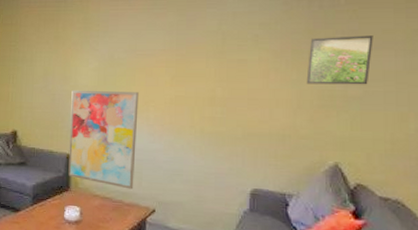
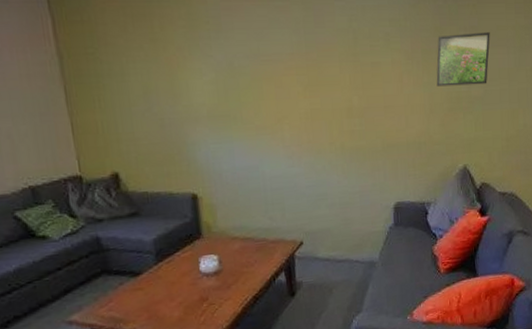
wall art: present [68,90,139,189] -> none [185,108,277,224]

